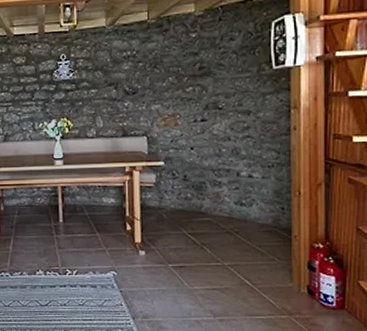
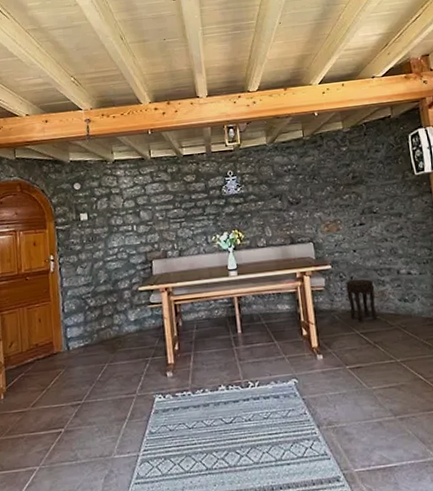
side table: none [178,178,209,222] -> present [345,279,378,322]

